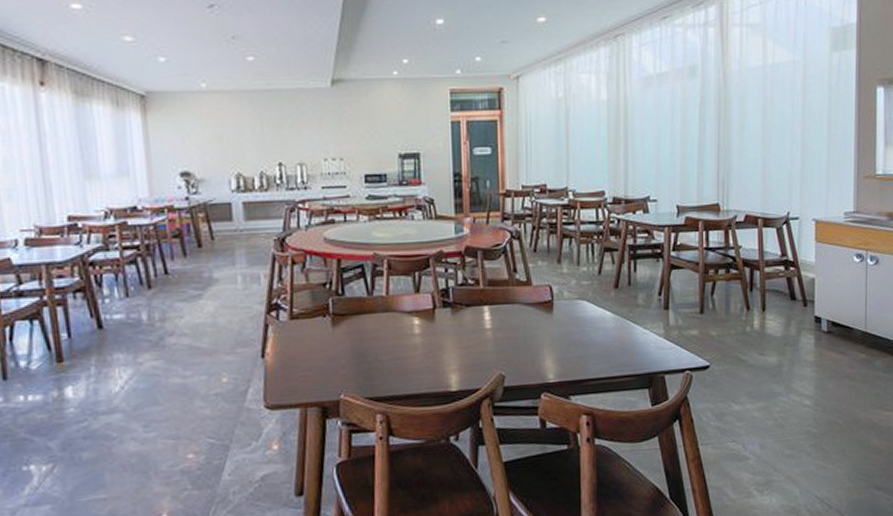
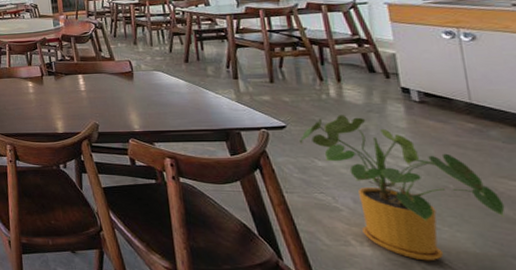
house plant: none [719,350,876,503] -> present [298,115,505,261]

